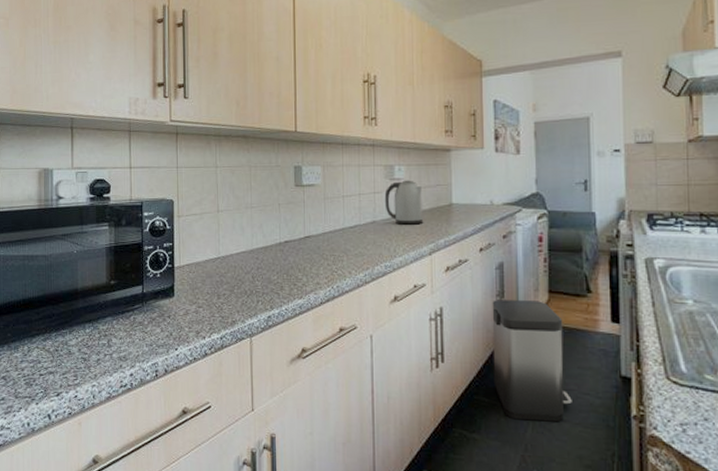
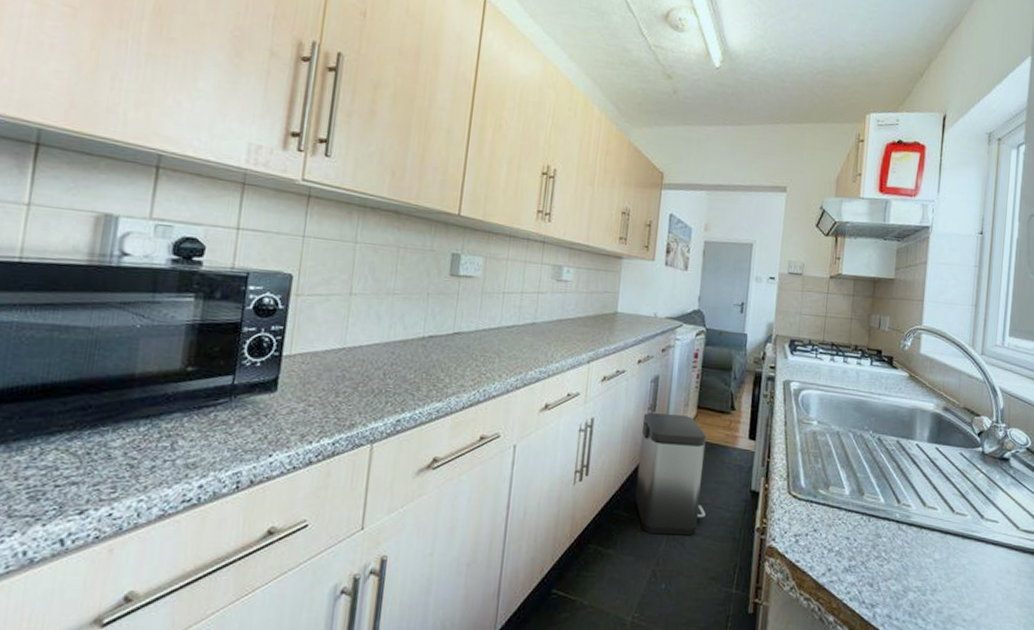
kettle: present [384,180,424,225] -> none [547,282,589,331]

